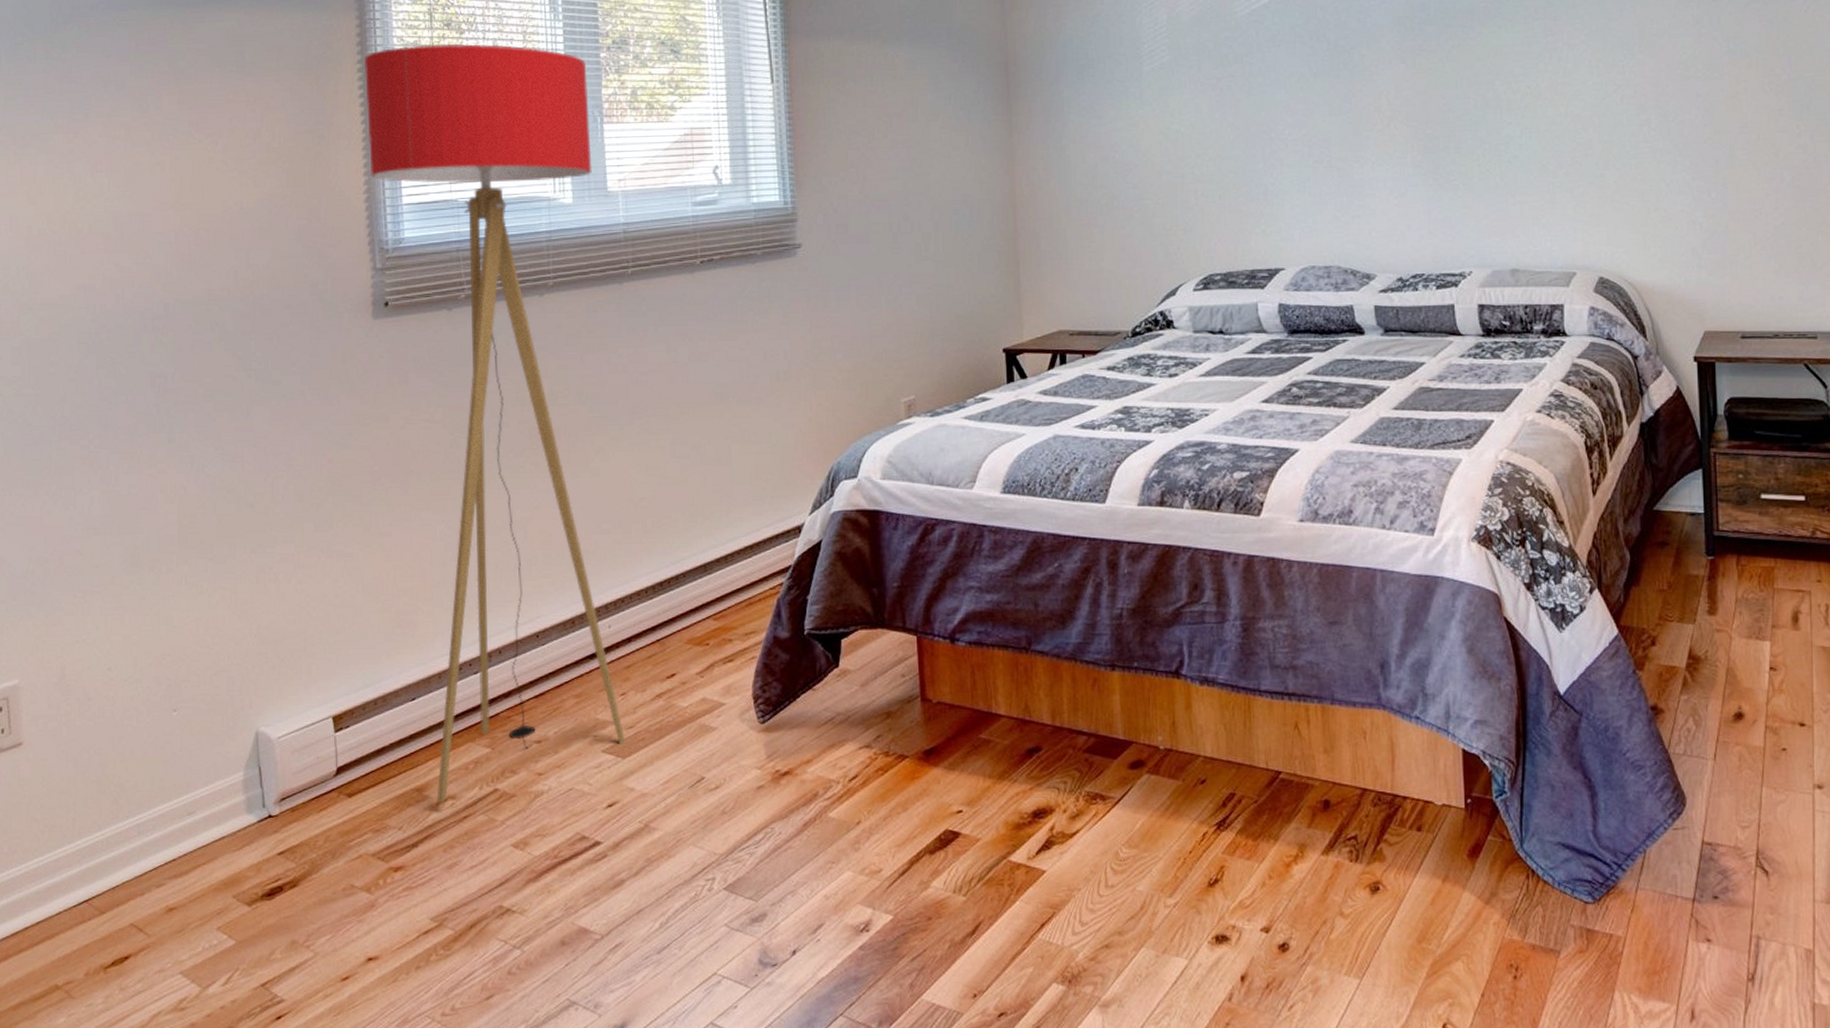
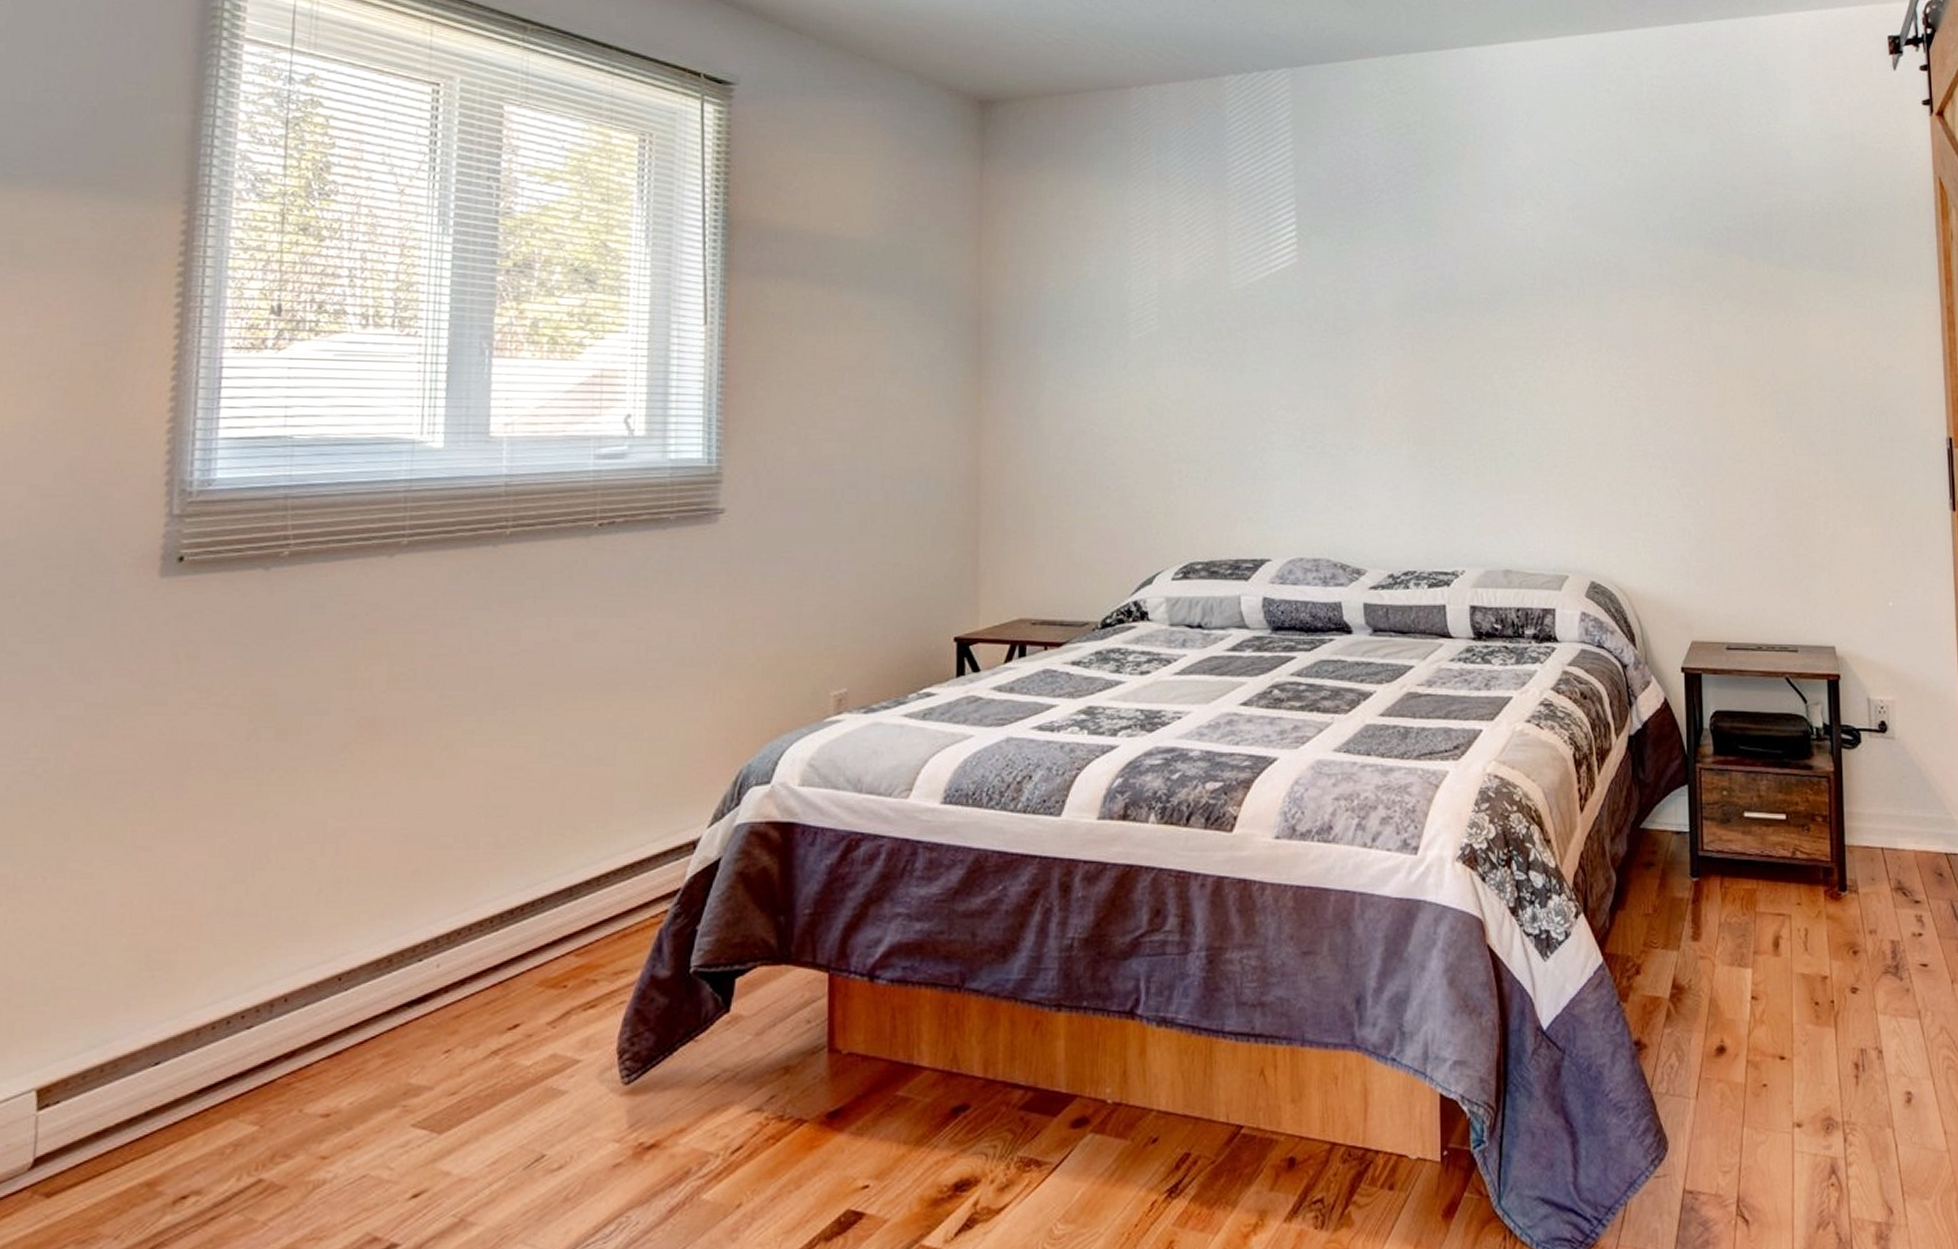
floor lamp: present [364,43,625,804] -> none [174,250,478,1202]

